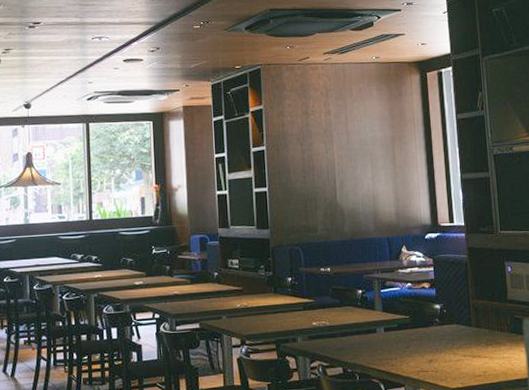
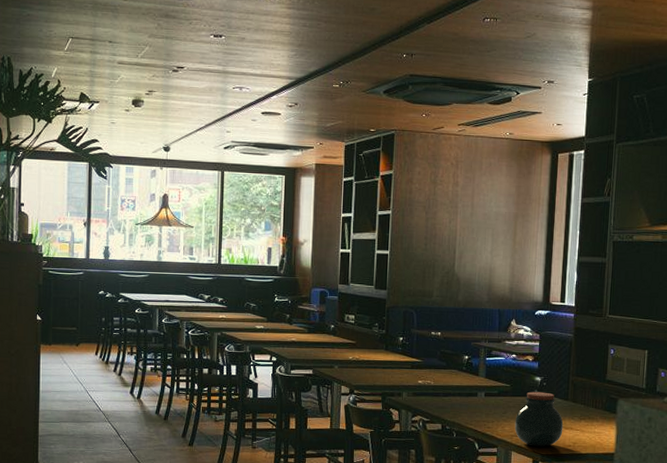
jar: none [419,320,471,381] -> present [514,391,564,447]

